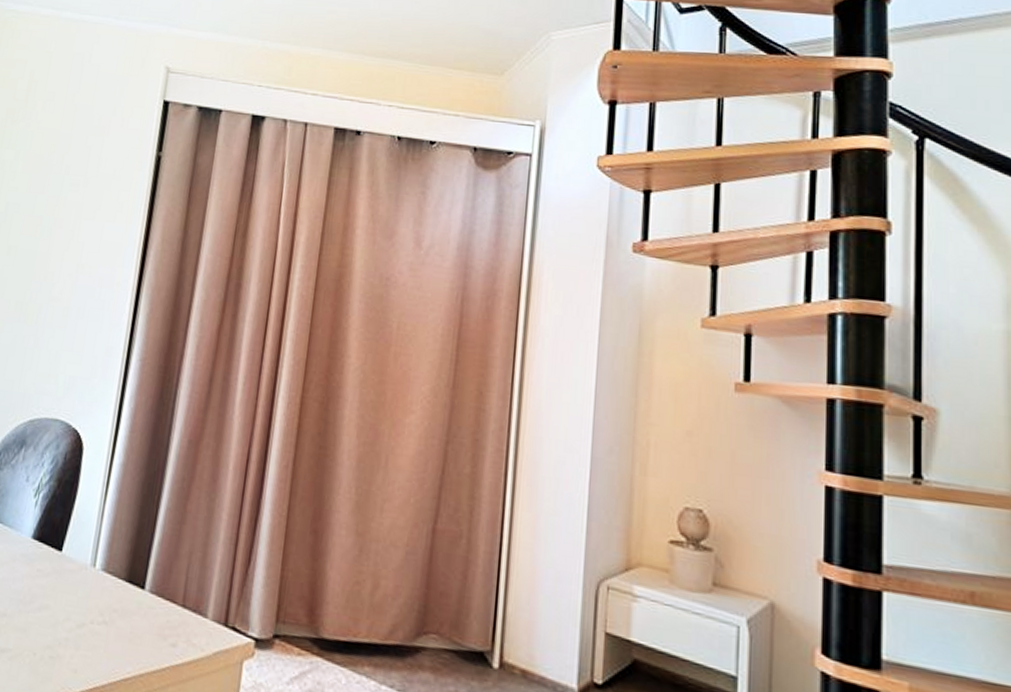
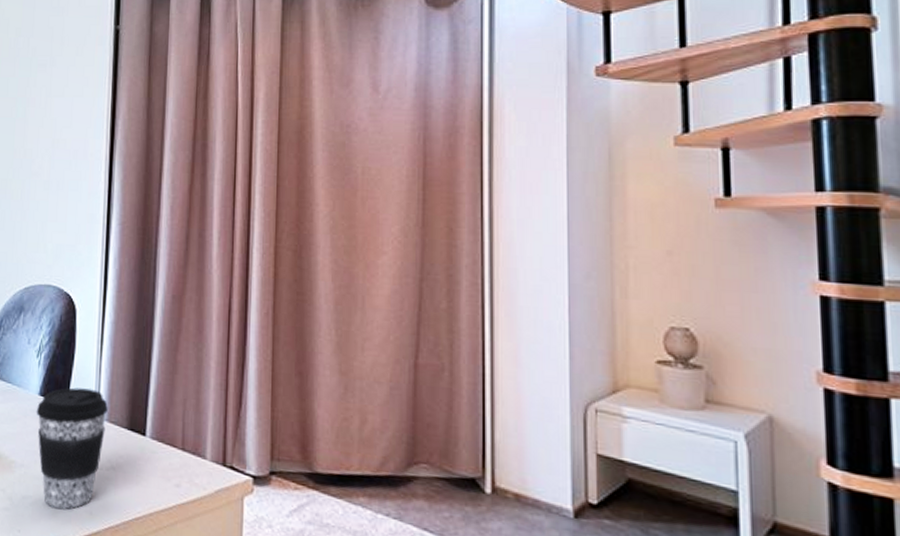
coffee cup: none [24,532,107,666] -> present [36,387,108,509]

